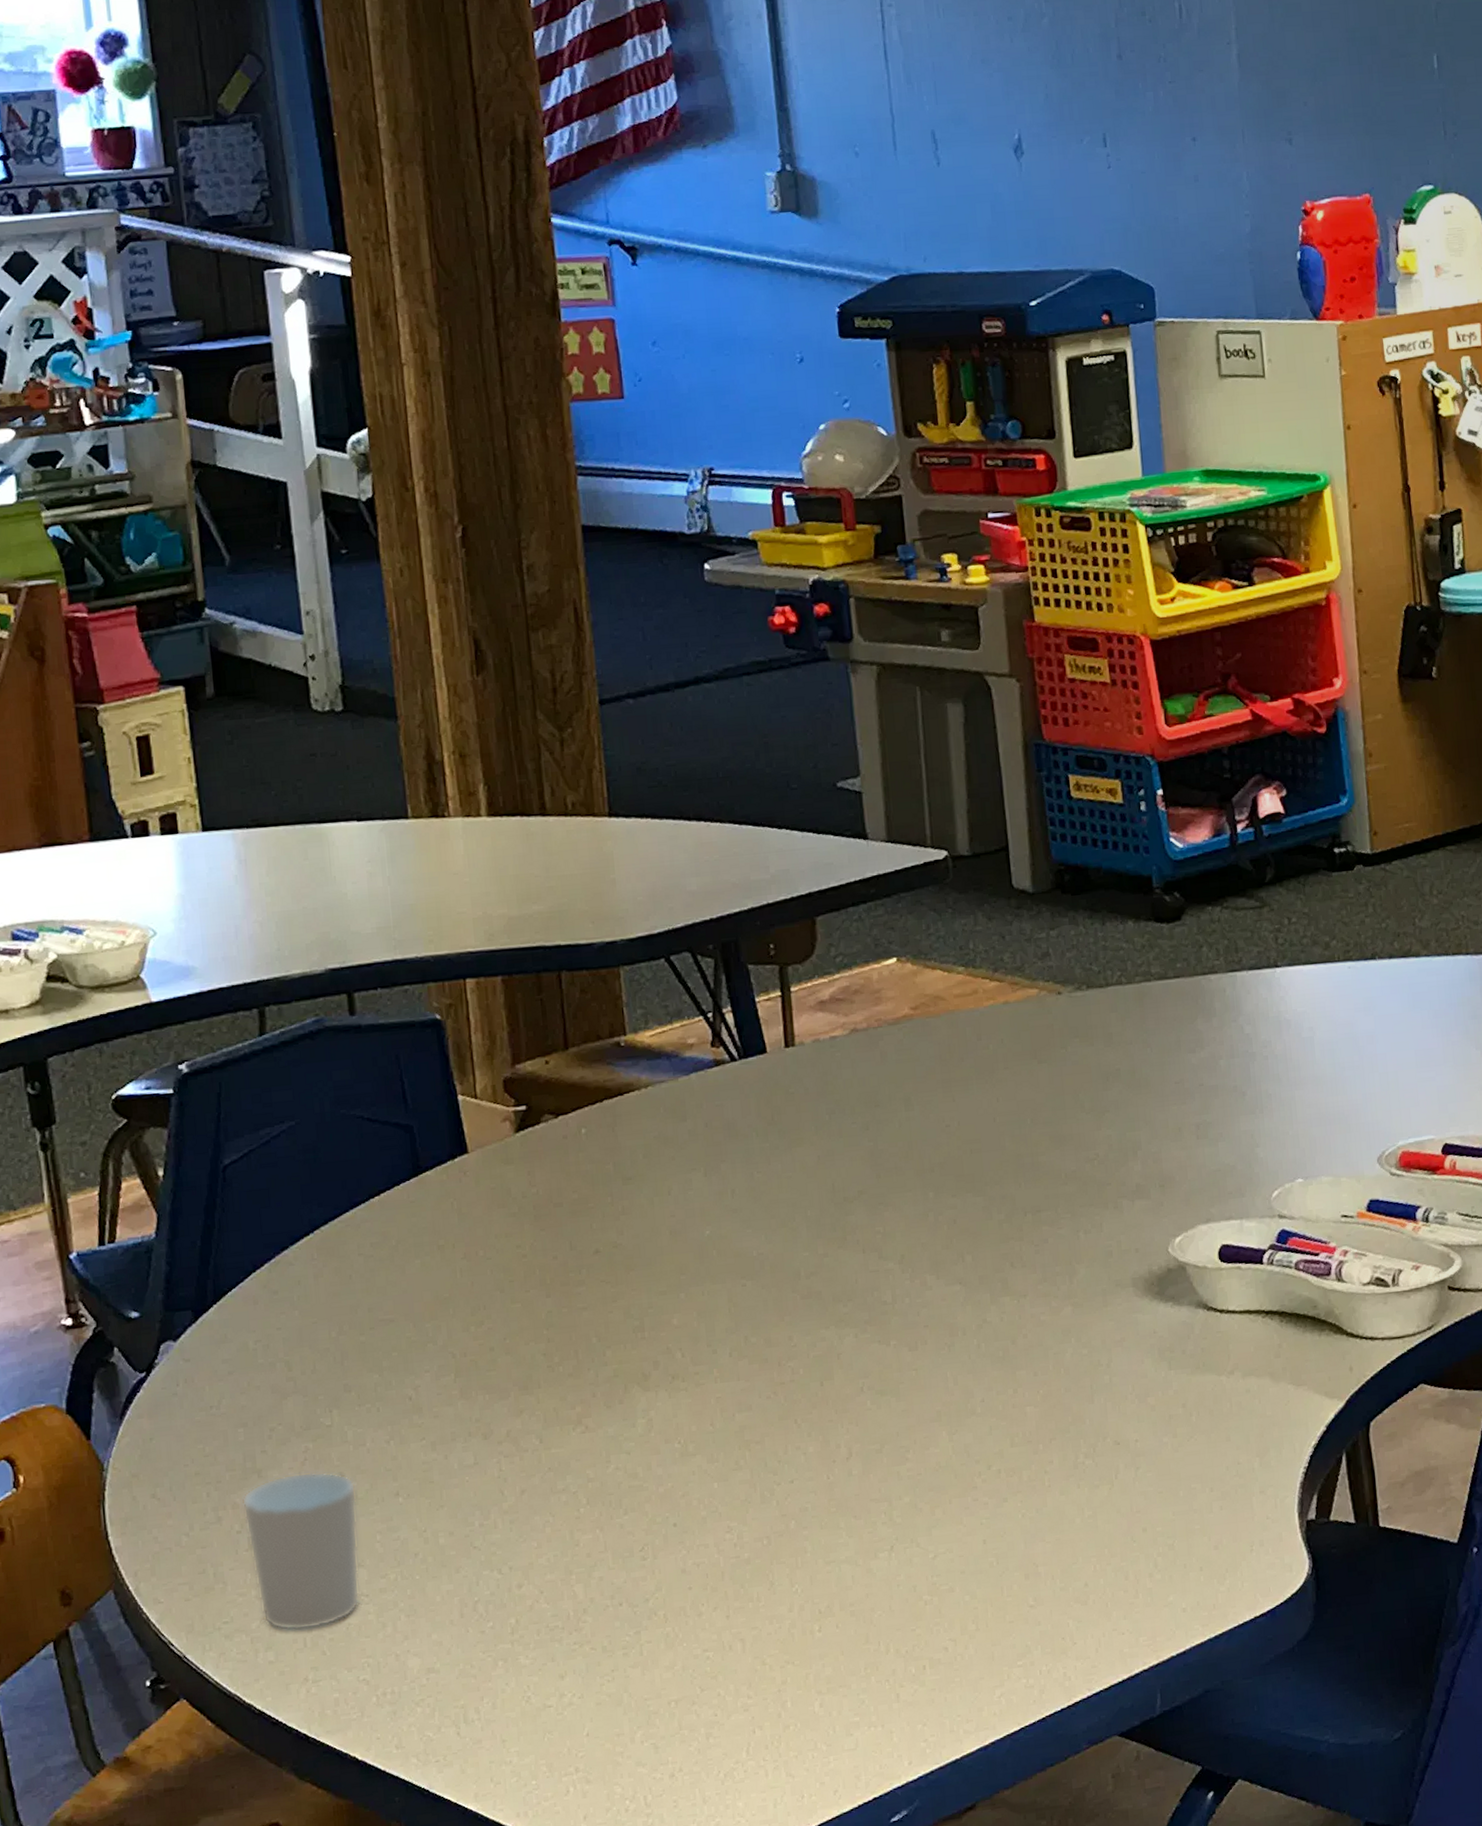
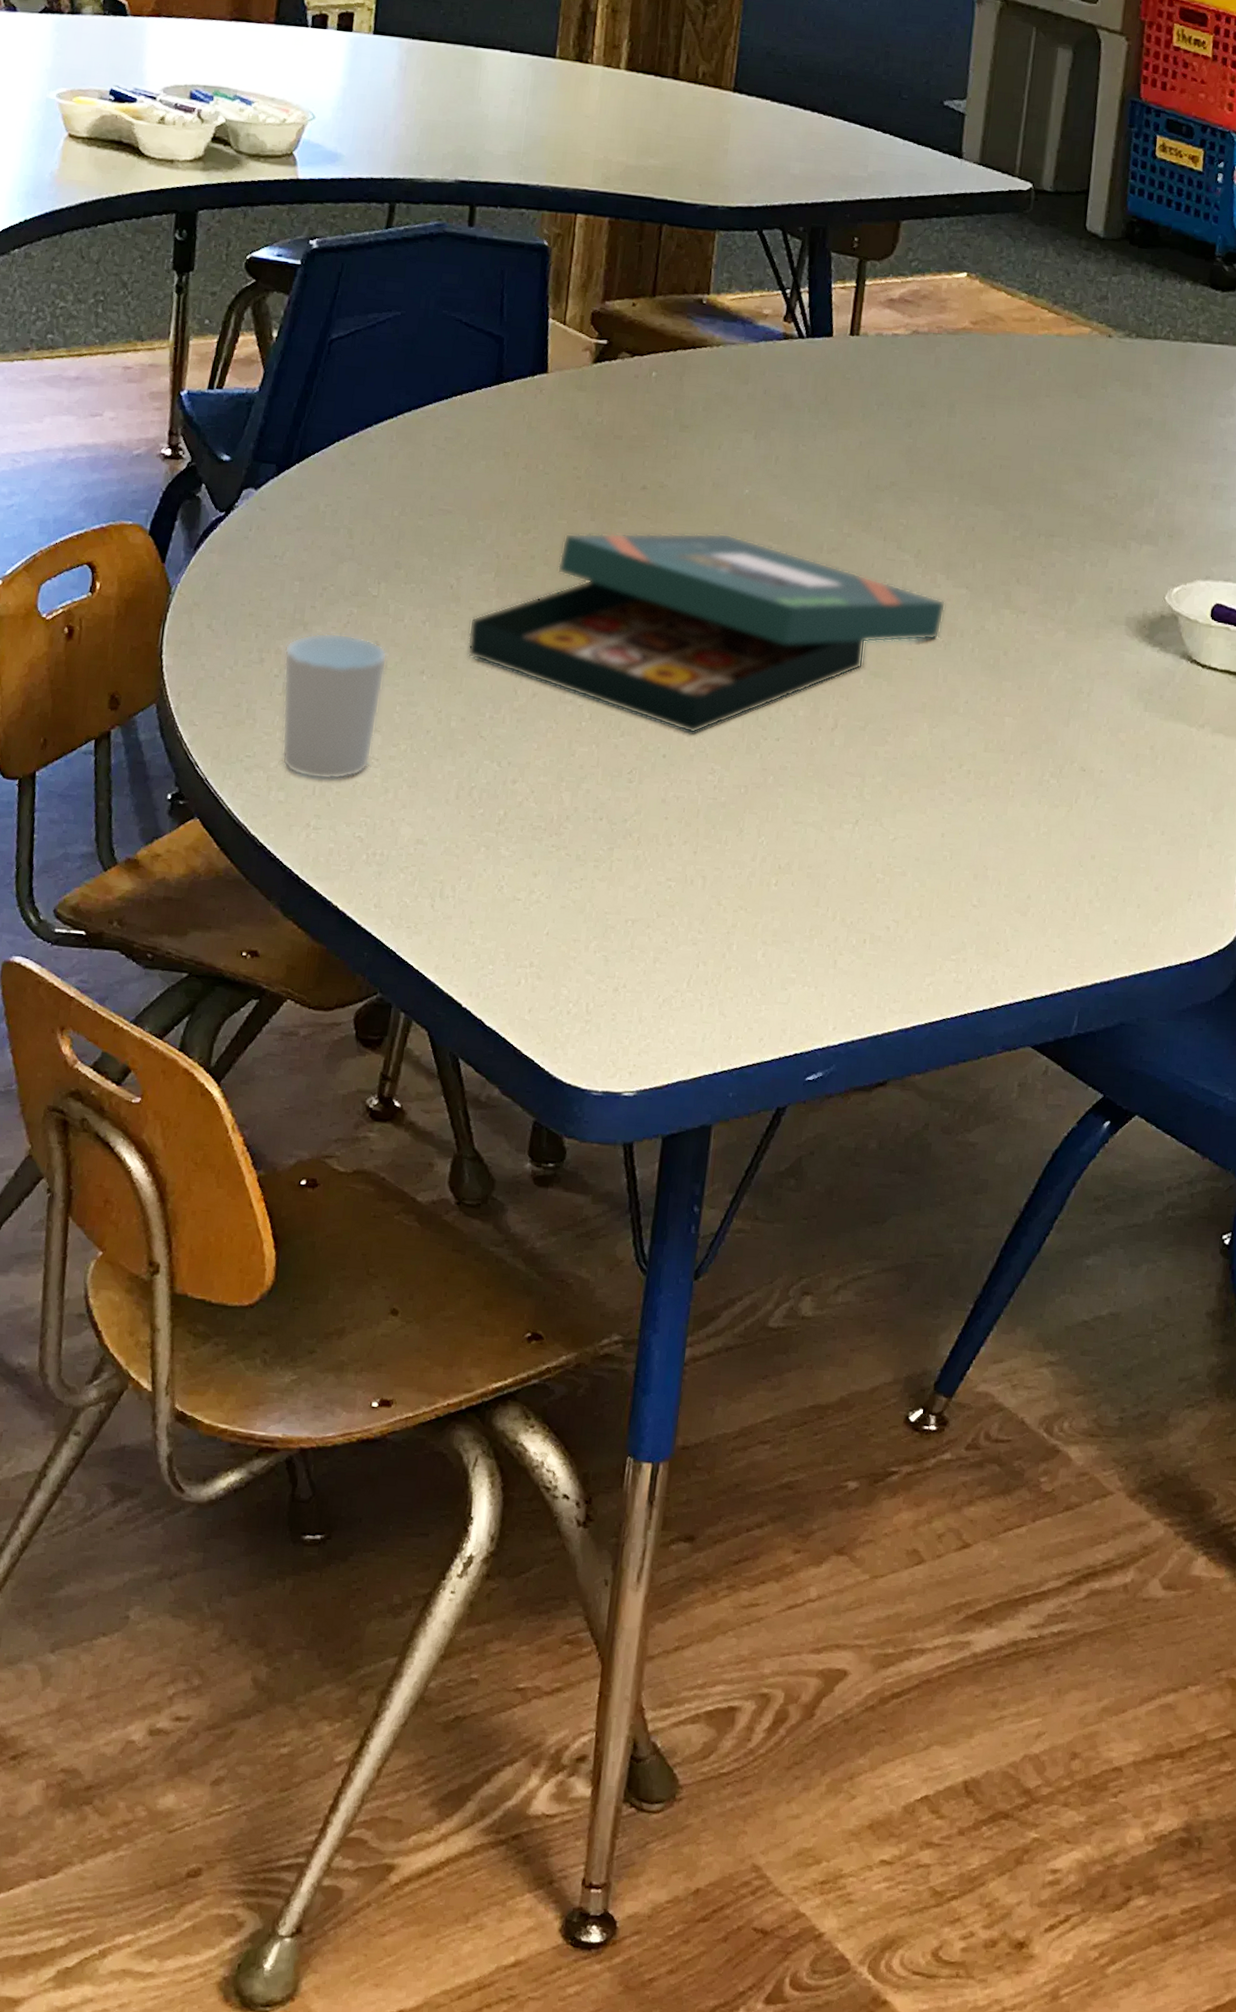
board game: none [437,1280,942,1496] -> present [467,533,946,734]

